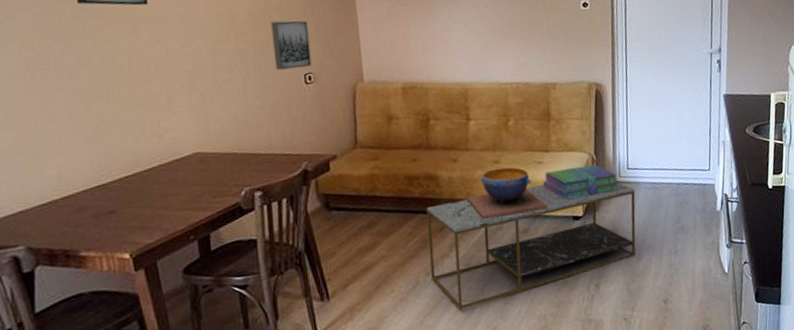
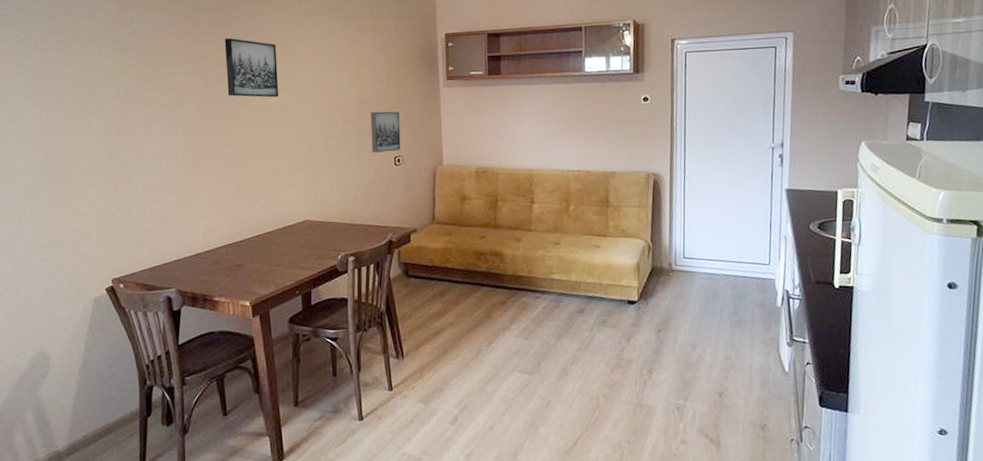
coffee table: present [426,183,636,310] -> none [491,267,691,380]
decorative bowl: present [467,167,548,220] -> none [528,249,604,297]
stack of books: present [543,164,619,200] -> none [600,252,675,284]

